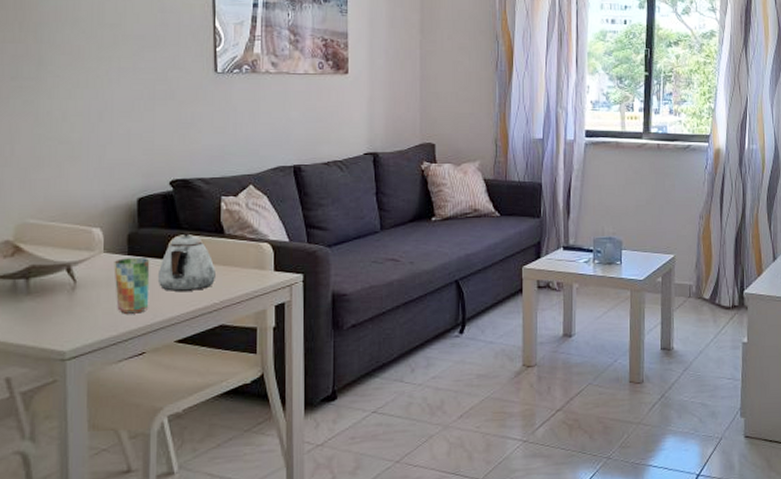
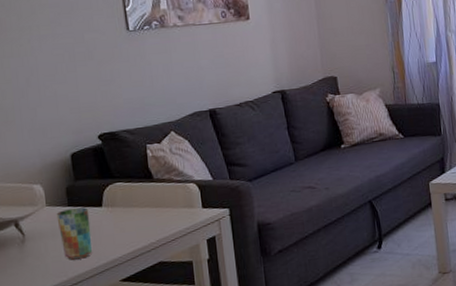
teapot: present [157,232,215,291] -> none [97,180,150,236]

